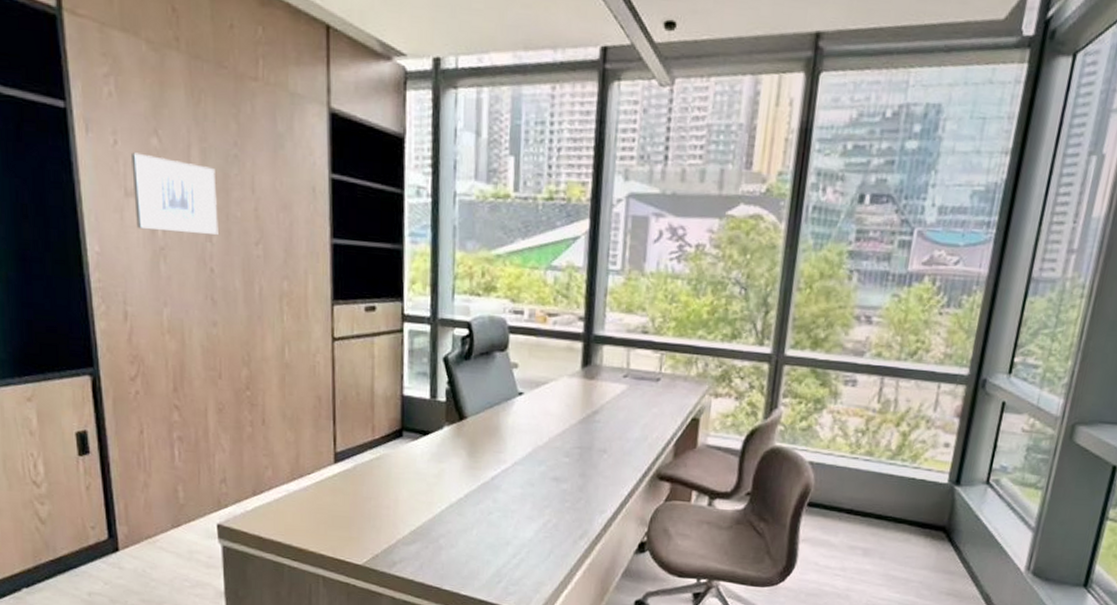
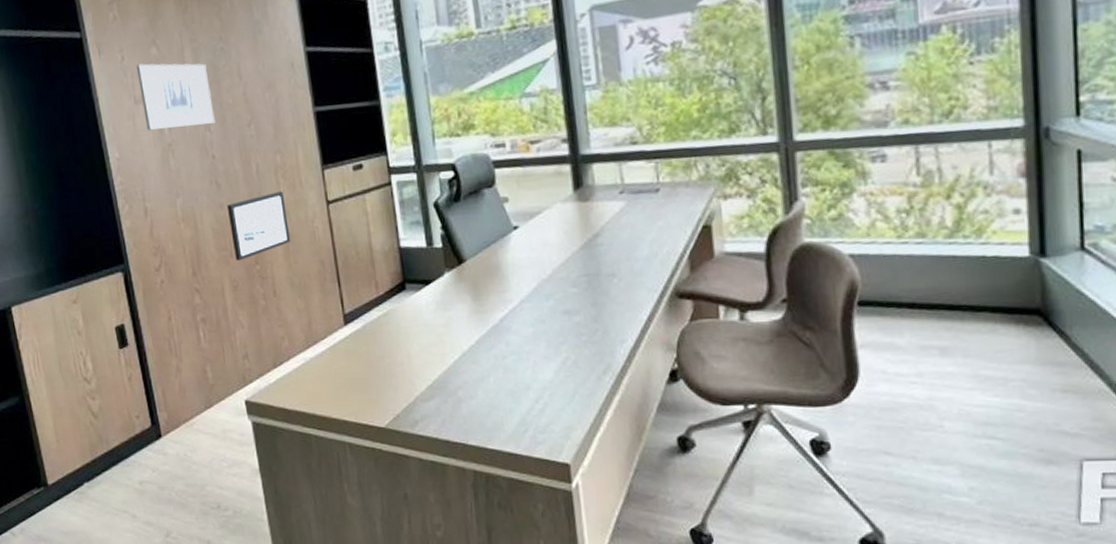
wall art: none [221,319,288,384] -> present [226,191,291,262]

